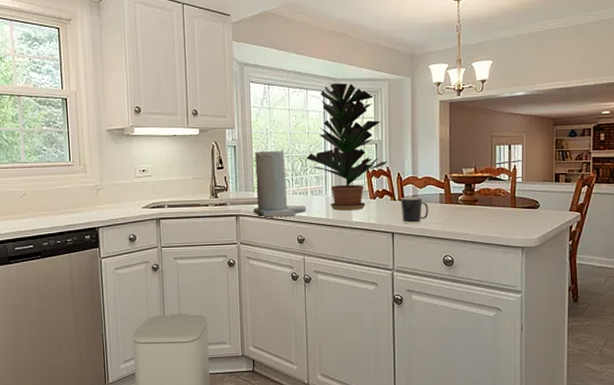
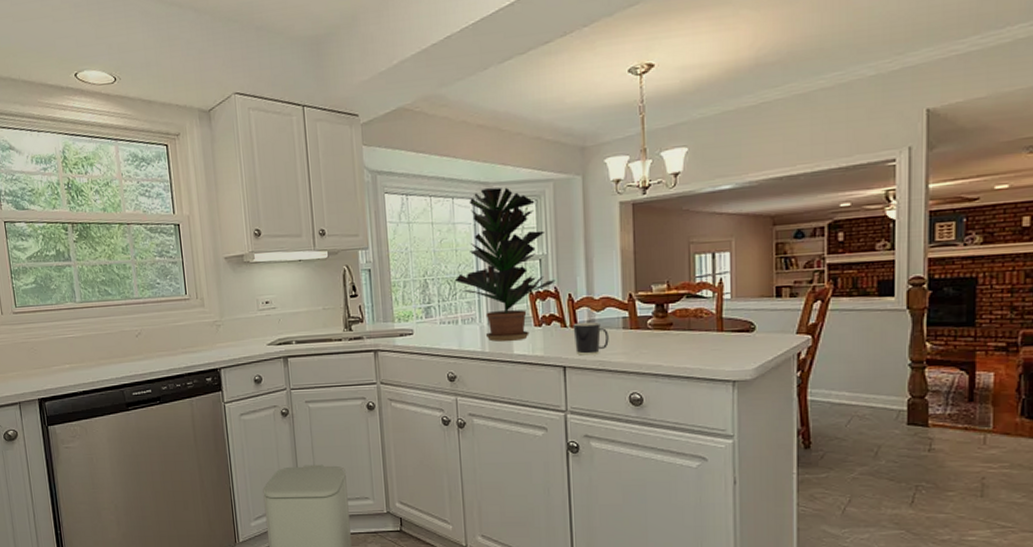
paper towel: present [253,150,306,217] -> none [393,272,457,352]

